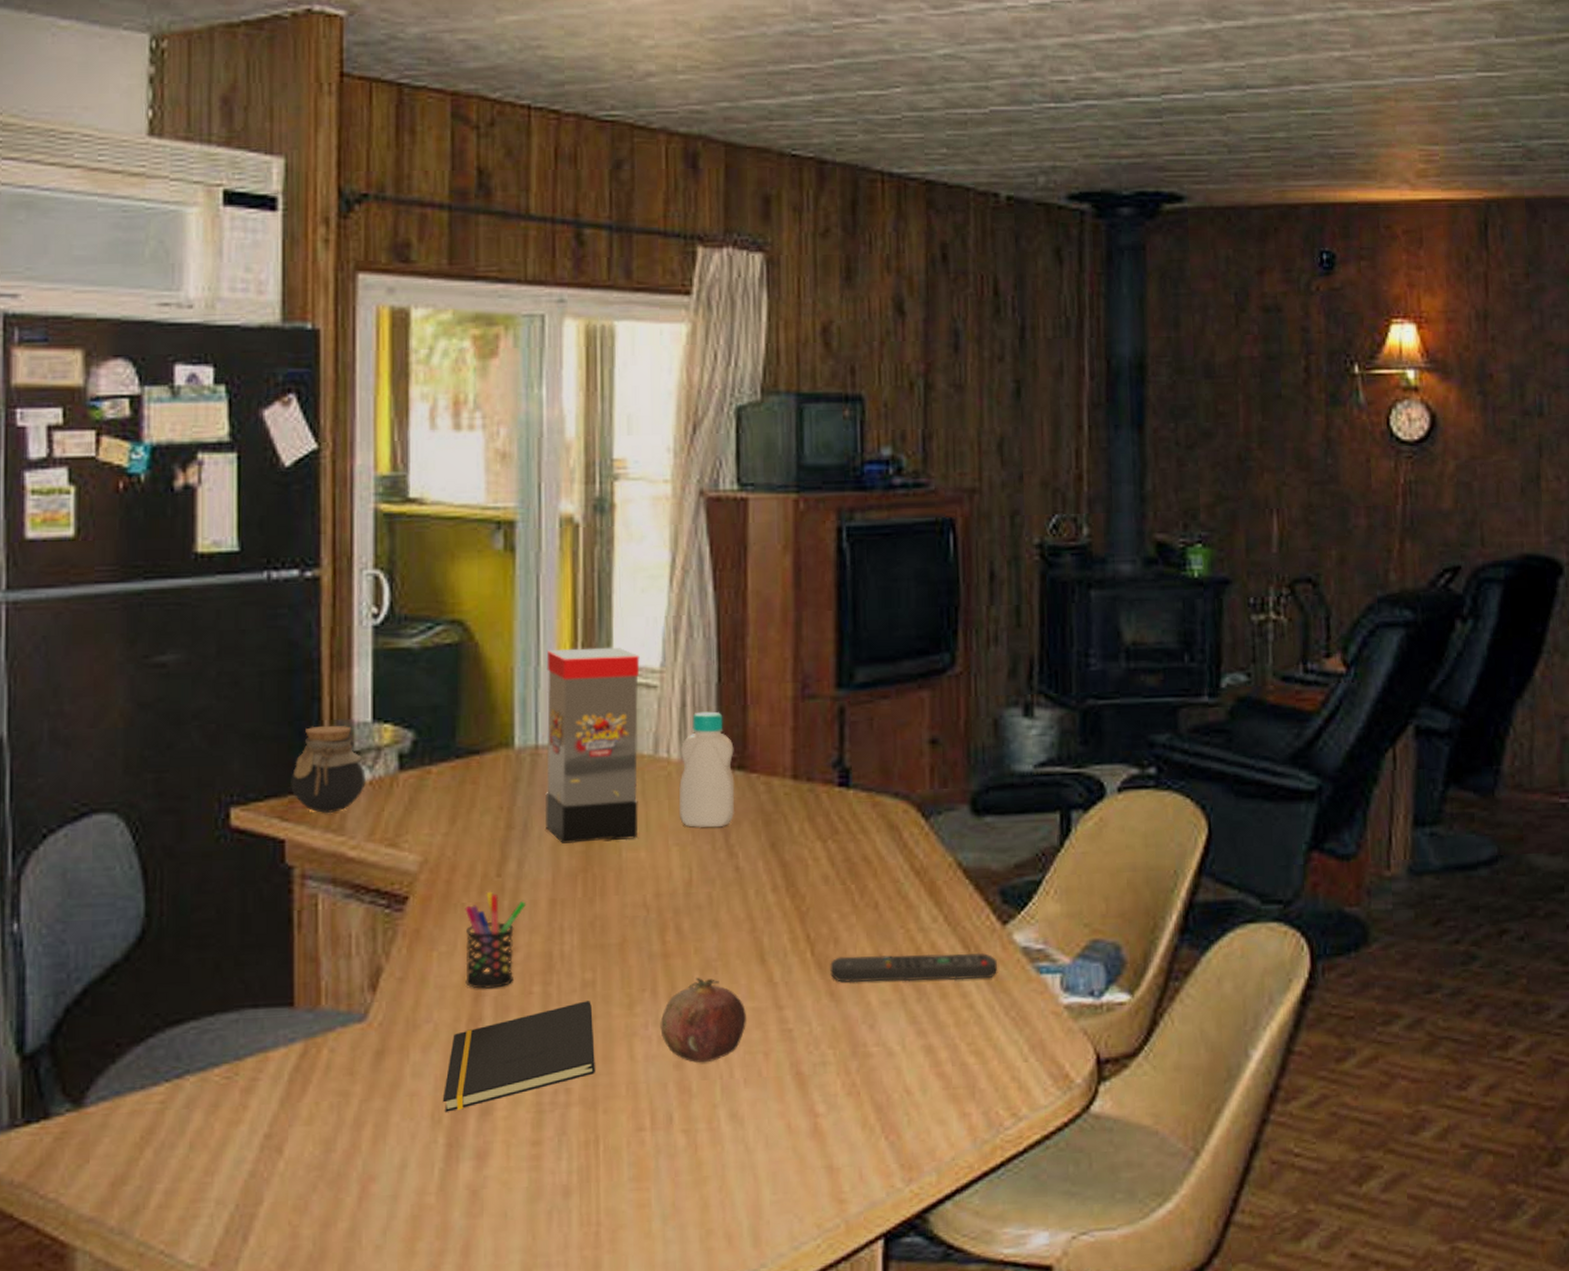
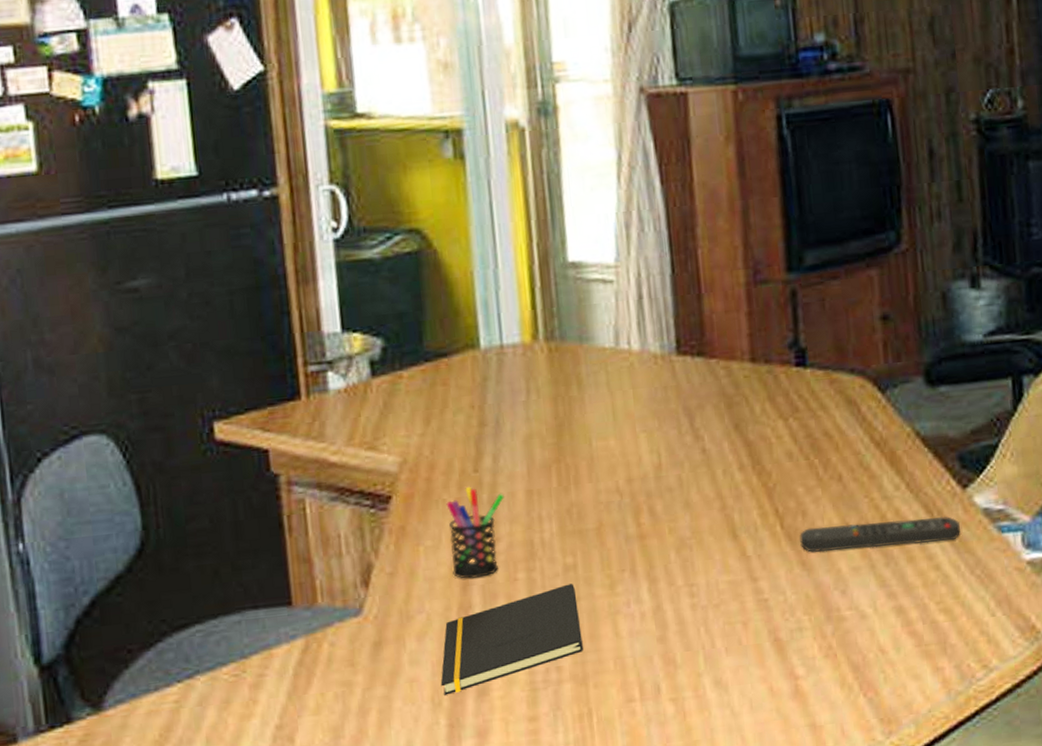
jar: present [291,725,367,814] -> none [268,337,341,423]
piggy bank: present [544,647,640,843] -> none [503,245,606,437]
fruit: present [660,978,746,1063] -> none [641,556,724,636]
bottle: present [679,711,735,827] -> none [641,301,697,414]

